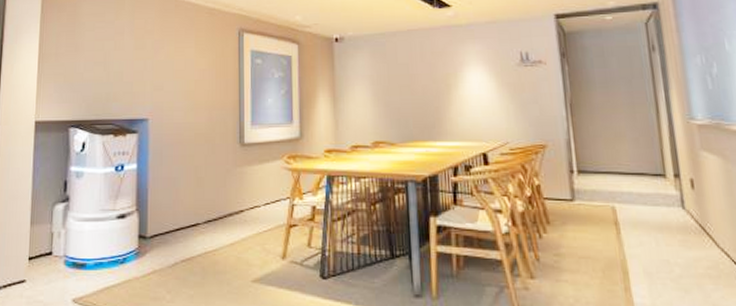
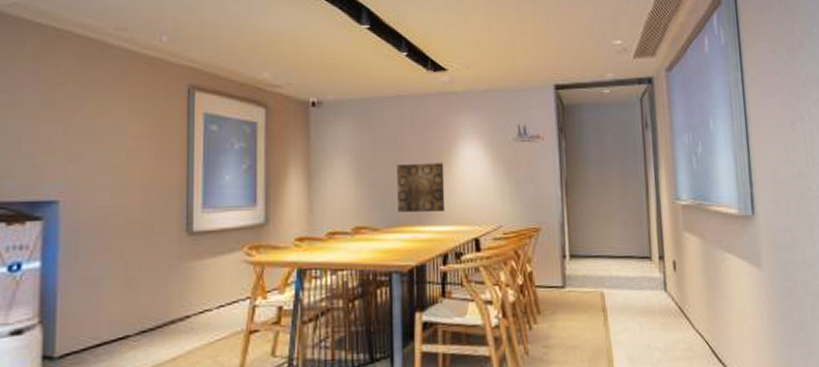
wall art: none [409,87,454,130] -> present [397,163,446,213]

